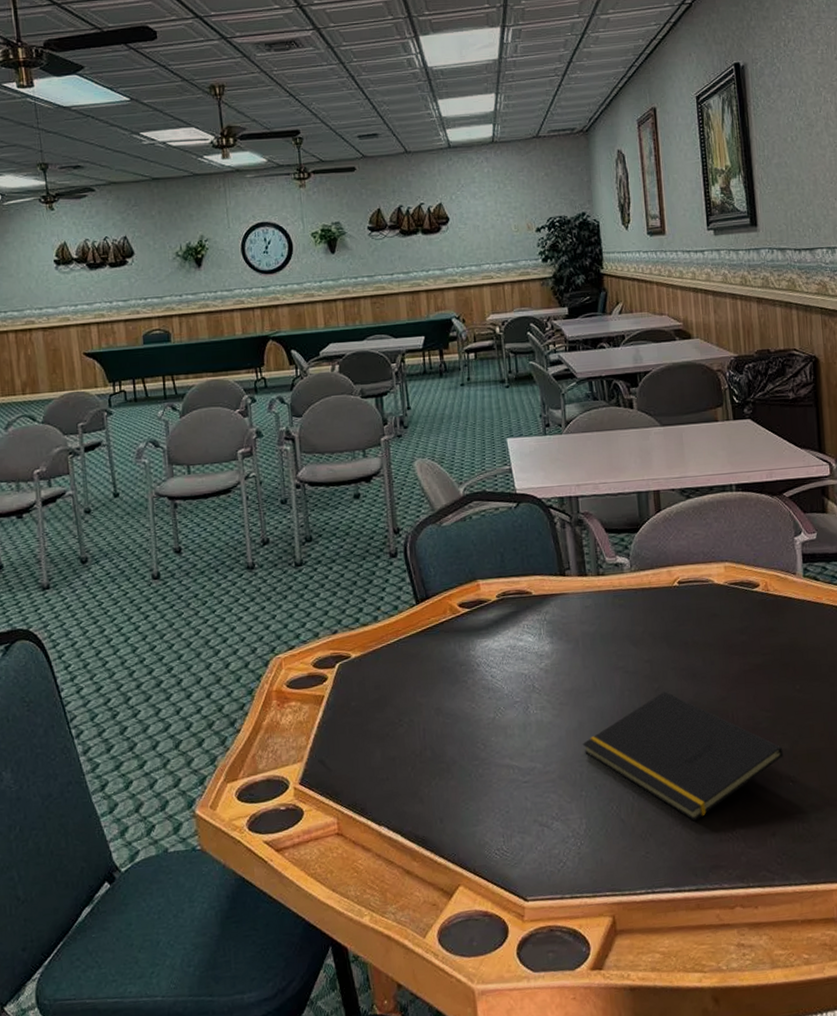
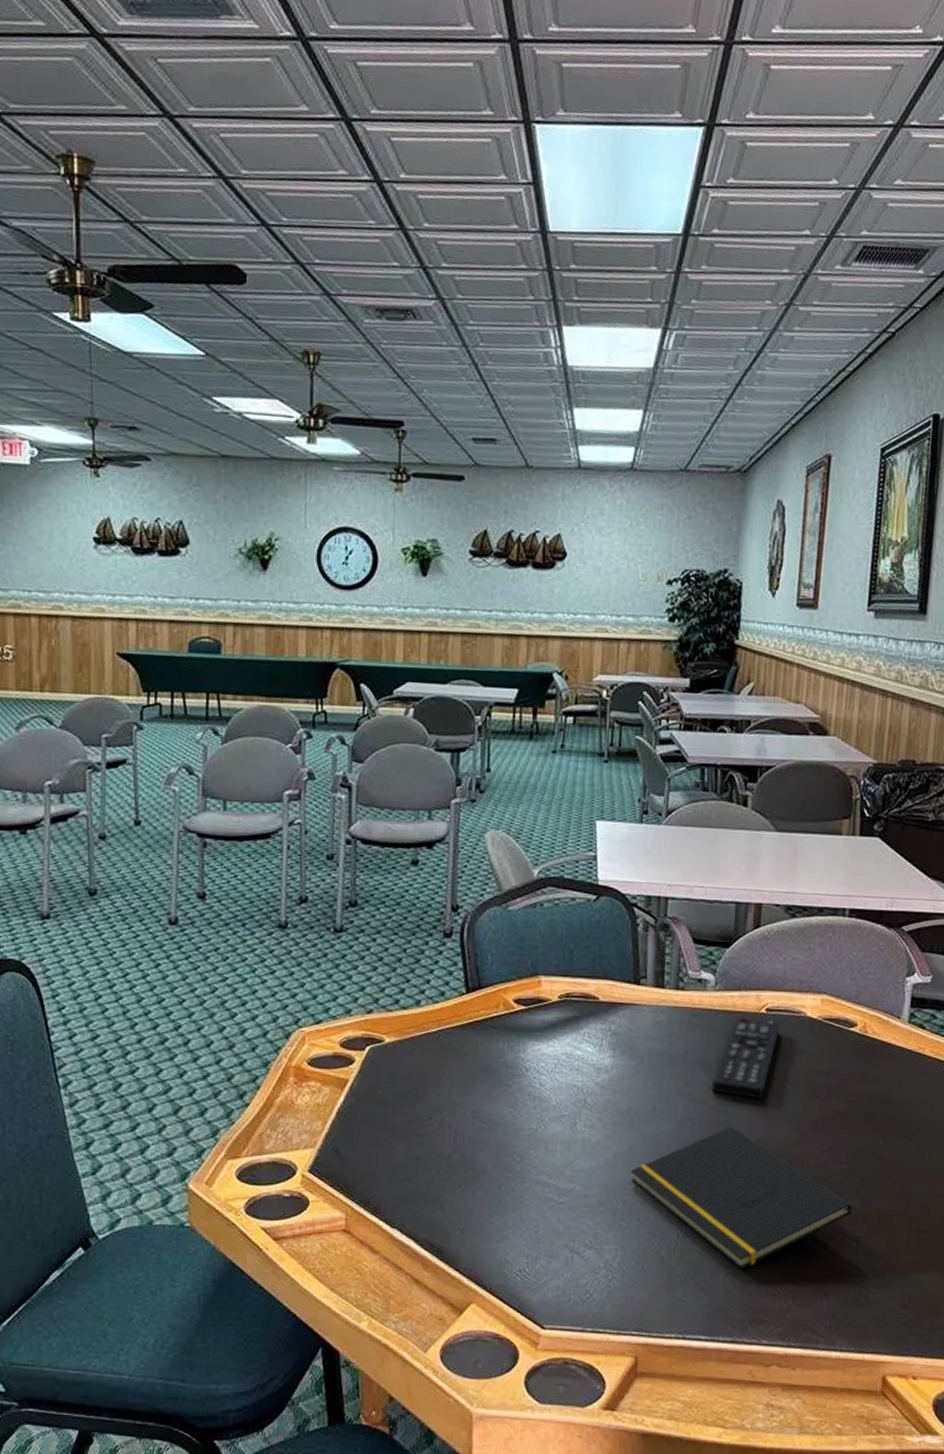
remote control: none [641,591,693,664] -> present [710,1016,780,1099]

